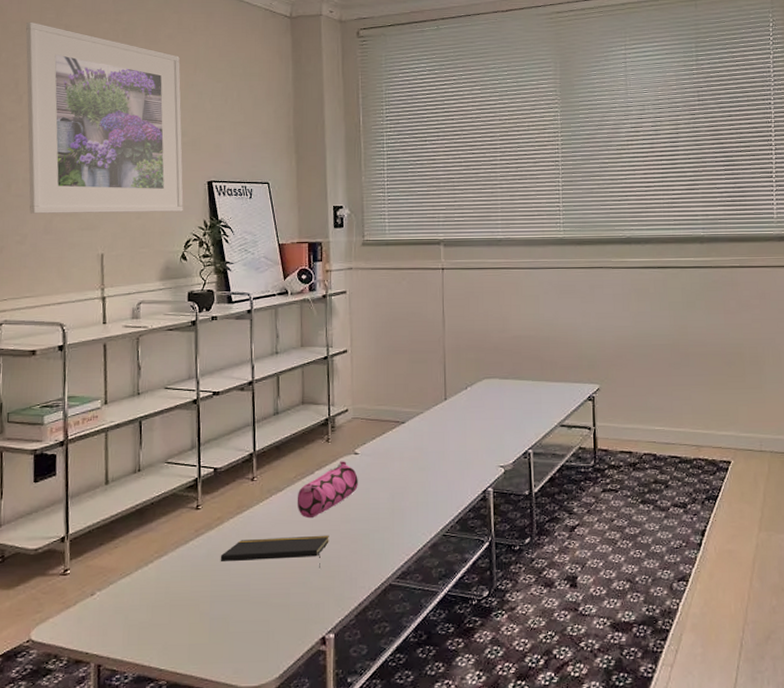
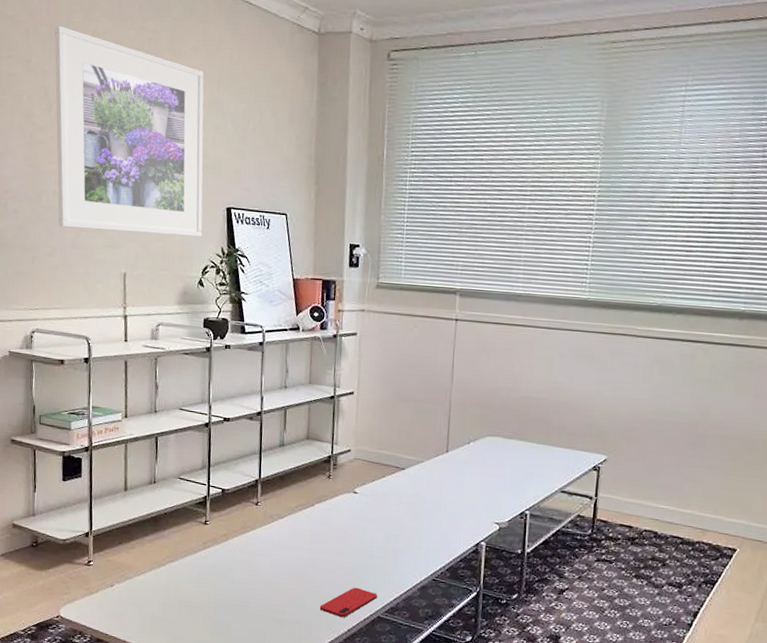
notepad: present [220,535,329,568] -> none [224,557,325,593]
pencil case: present [297,461,358,519] -> none [296,498,356,547]
smartphone: none [326,555,387,592] -> present [319,587,377,618]

